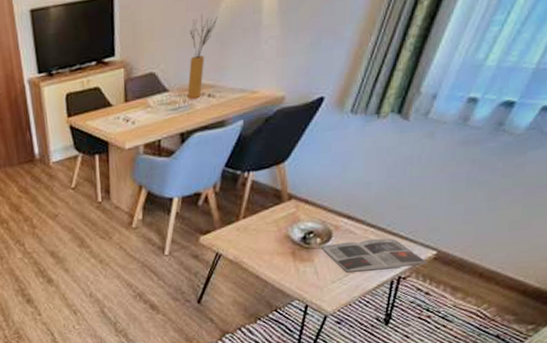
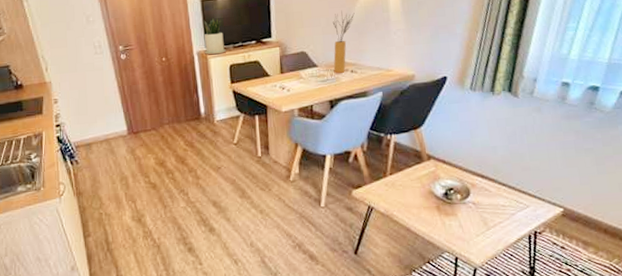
planter: none [34,34,62,83] -> present [204,18,227,55]
magazine: present [321,238,428,273] -> none [462,196,558,227]

